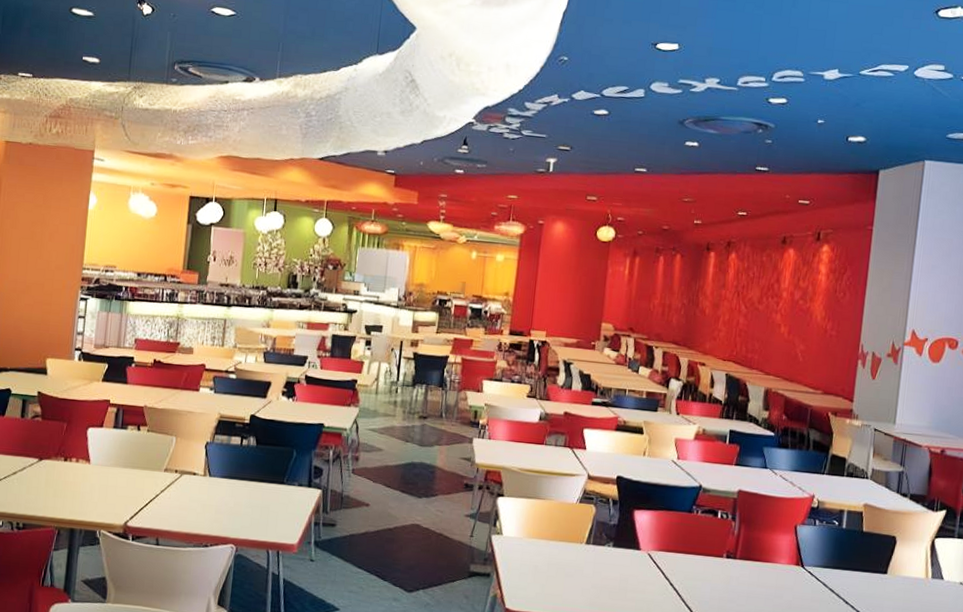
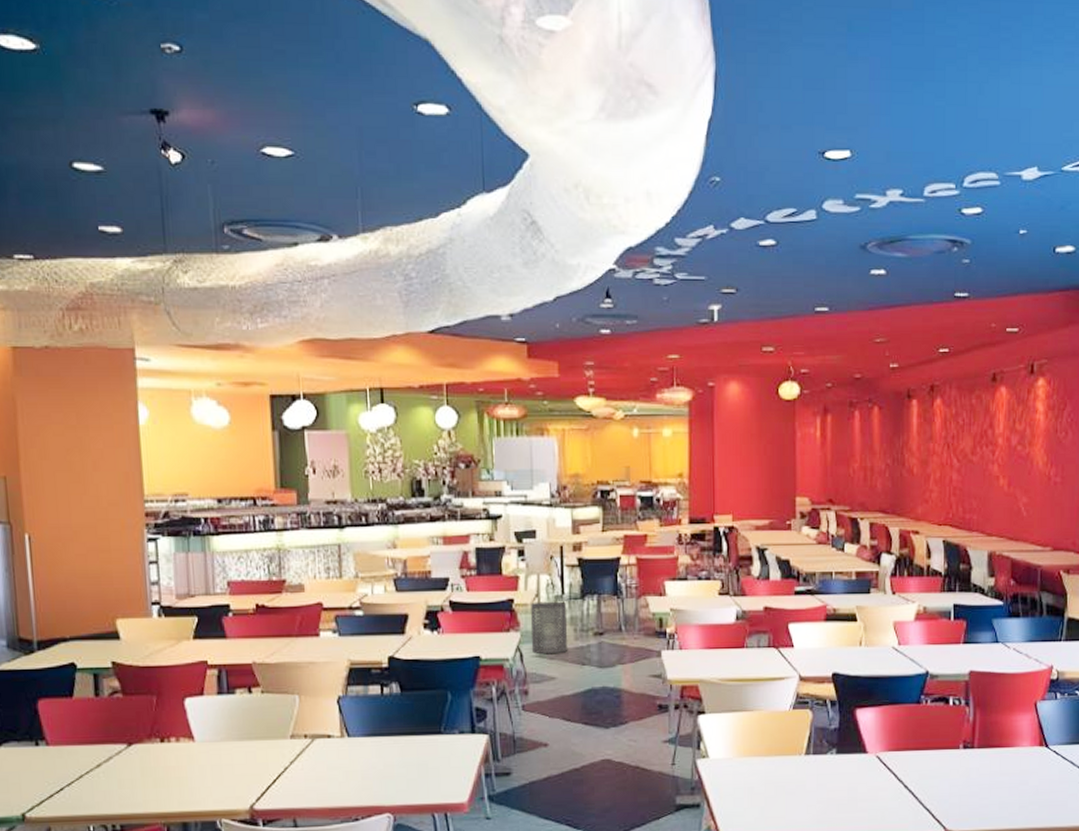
trash can: none [367,384,400,430] -> present [531,601,568,654]

